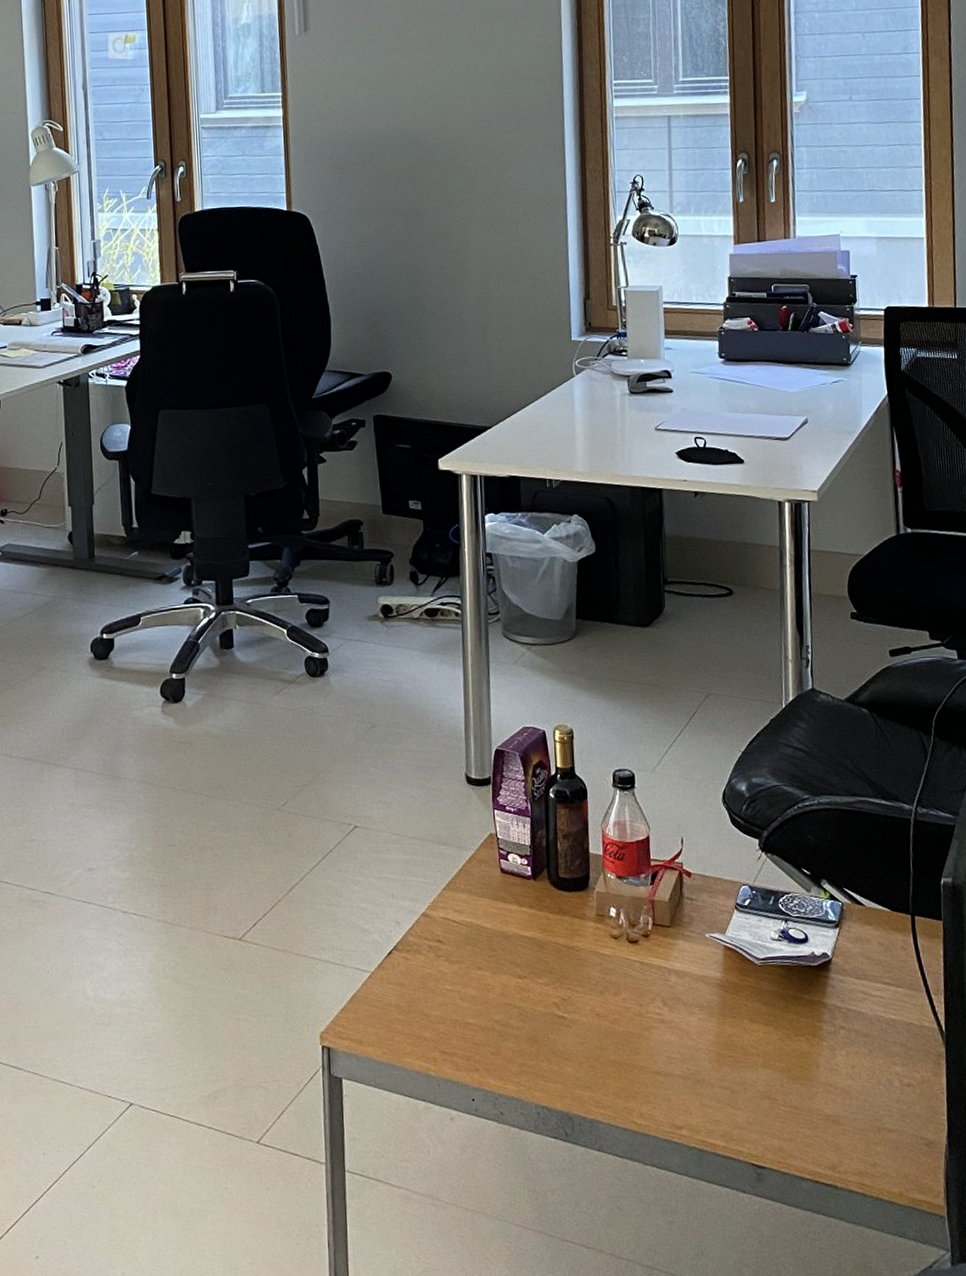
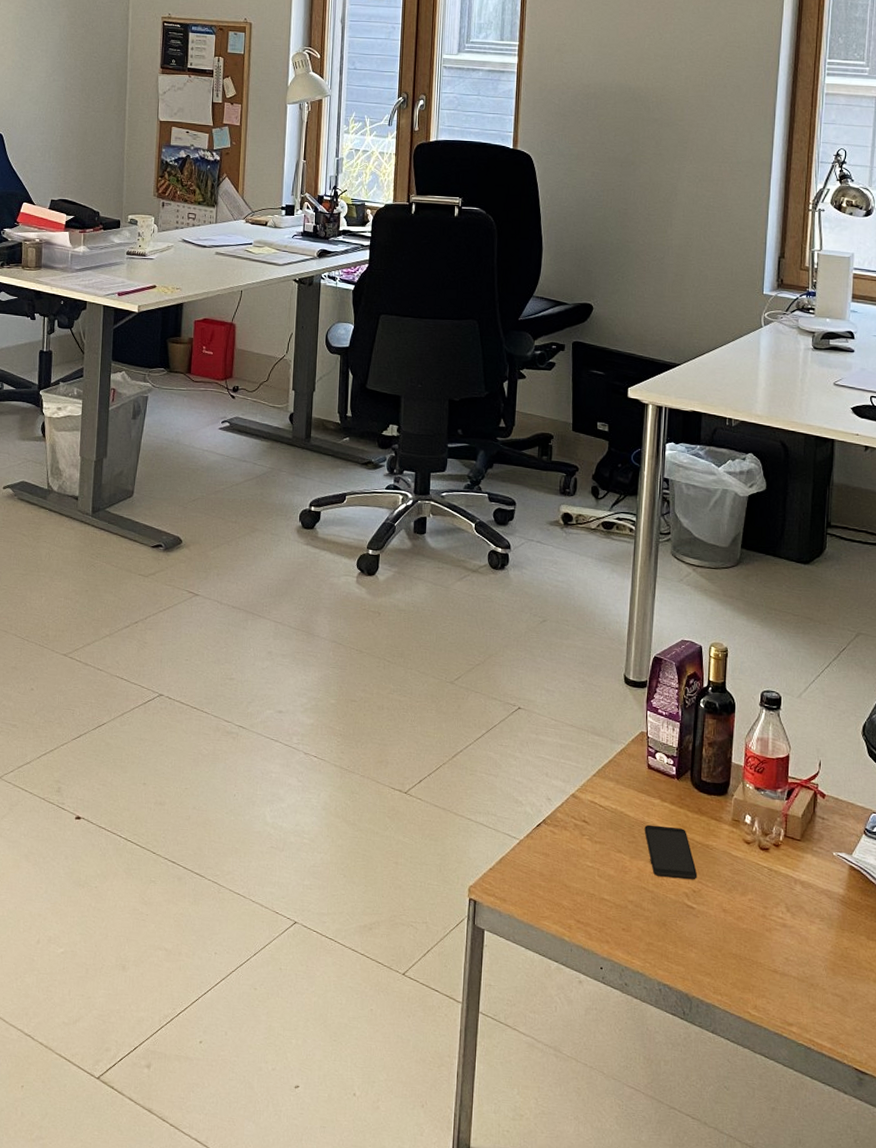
mobile phone: none [504,933,566,990] -> present [644,824,698,880]

